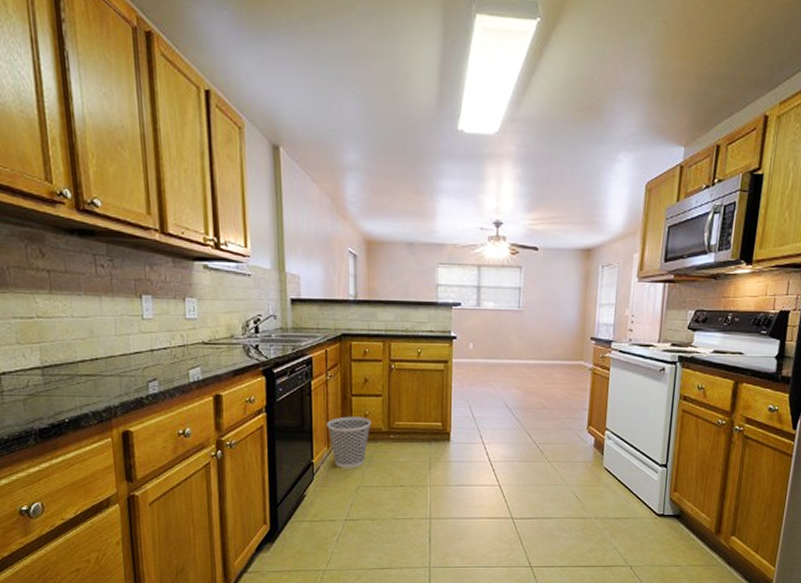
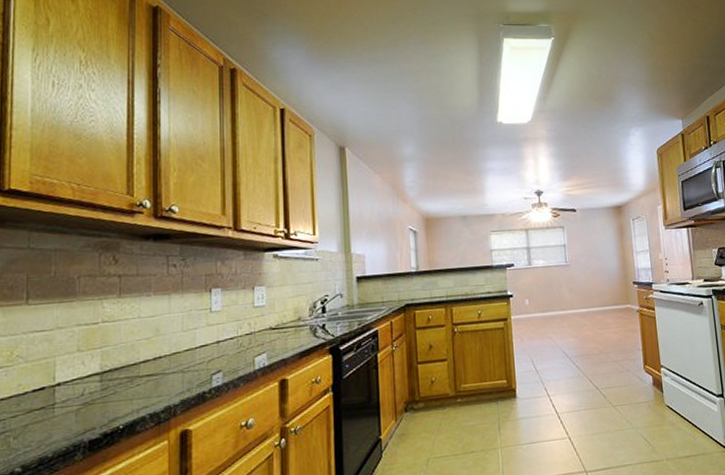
wastebasket: present [327,416,371,469] -> none [394,383,438,441]

